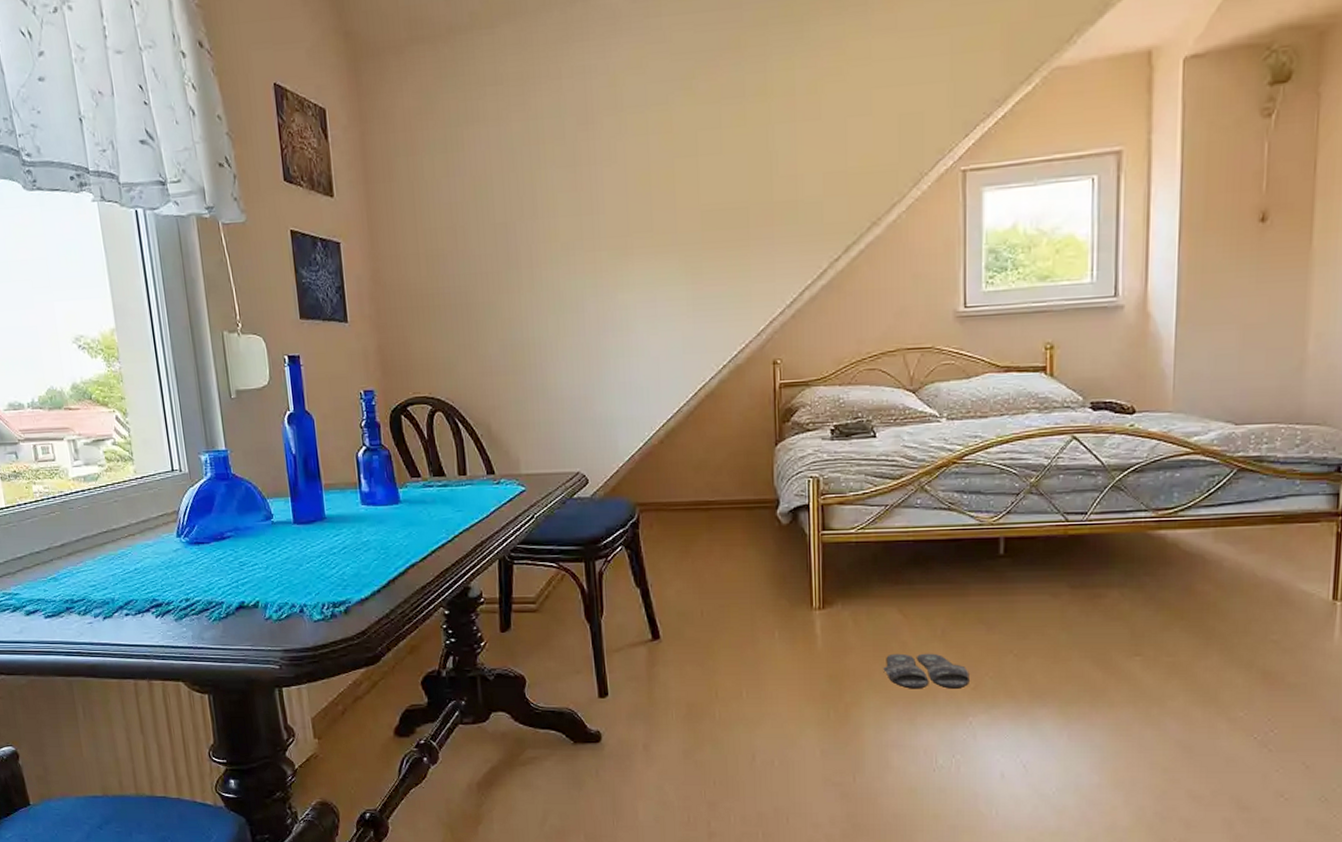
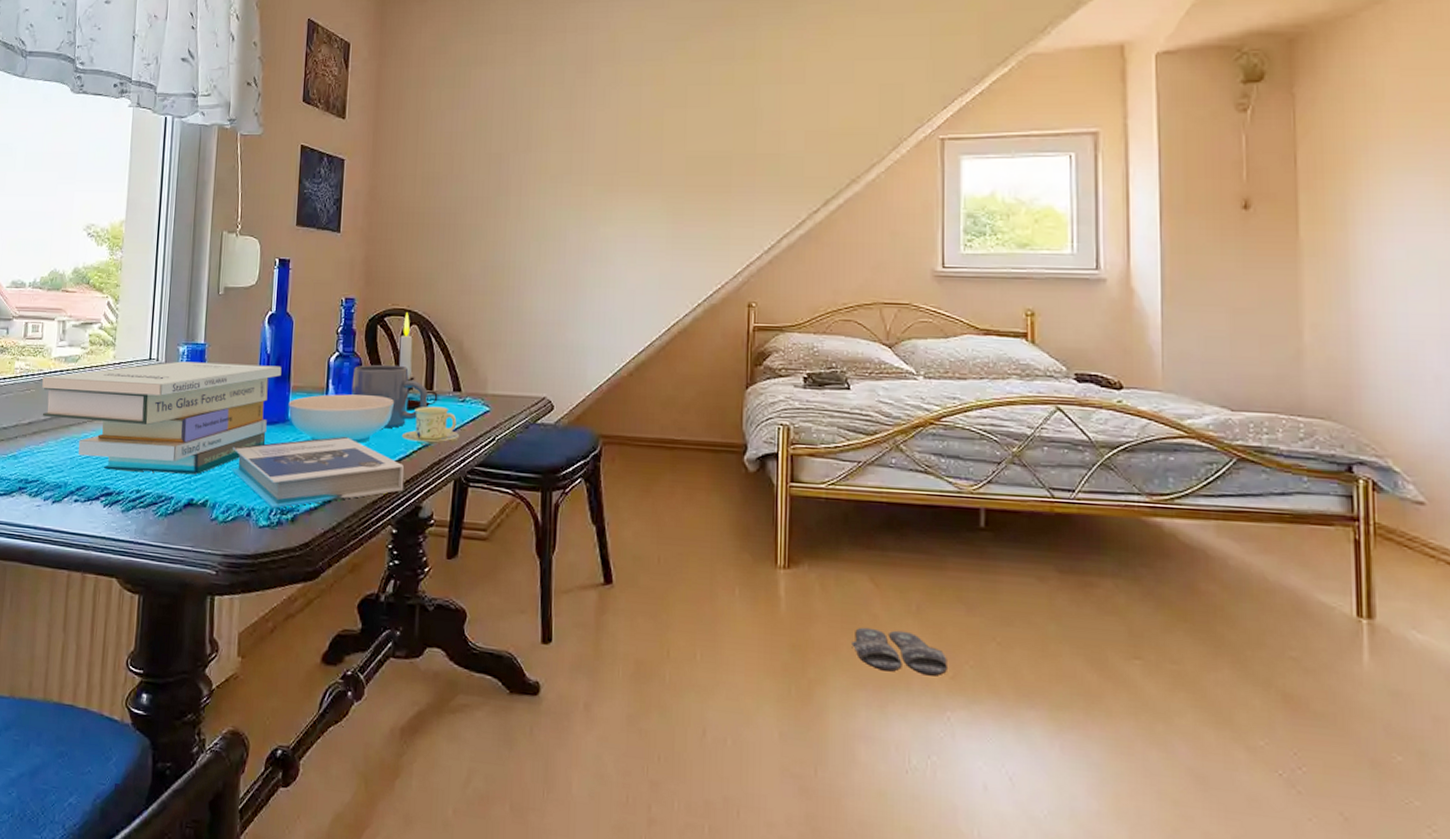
books: none [65,465,311,583] -> present [42,361,282,474]
hardback book: none [274,528,450,603] -> present [231,436,405,509]
bowl: none [322,486,430,535] -> present [288,394,395,444]
mug: none [383,453,462,517] -> present [351,364,428,429]
candle: none [426,400,473,497] -> present [399,313,438,411]
cup and saucer: none [441,490,499,528] -> present [401,406,460,445]

